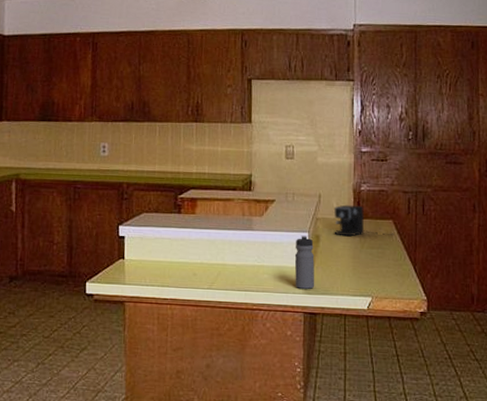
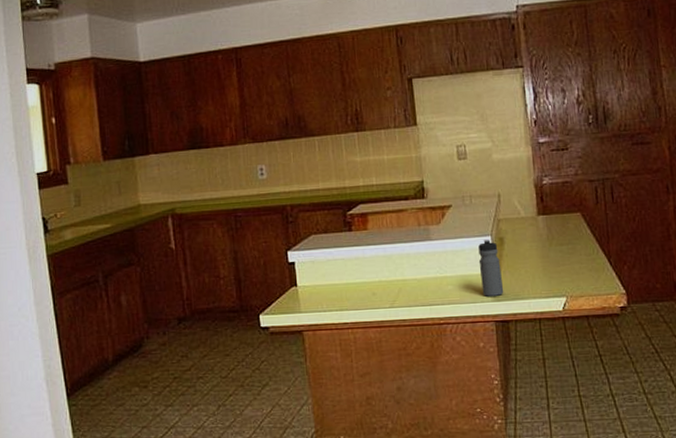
coffee maker: present [333,204,394,237] -> none [515,200,584,236]

